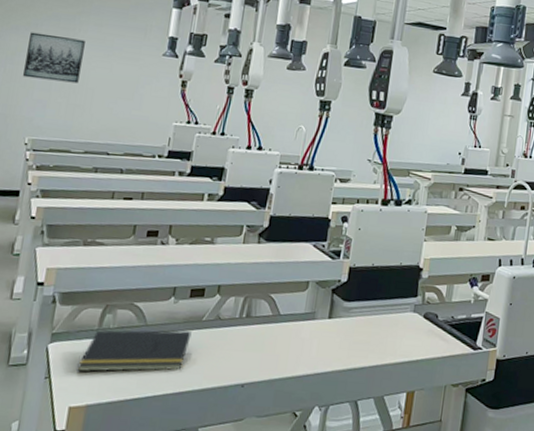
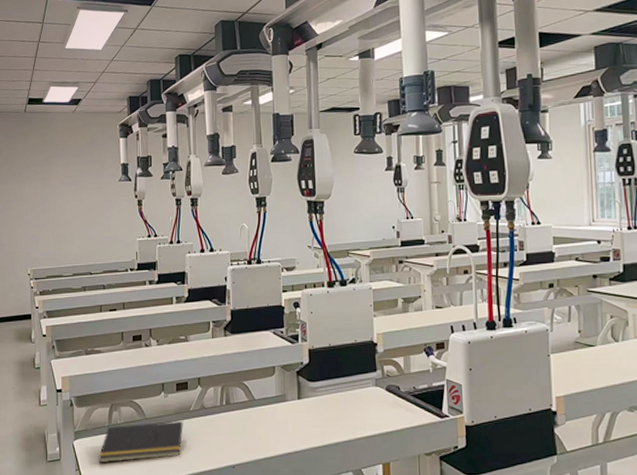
wall art: present [23,32,85,84] -> none [17,179,59,219]

